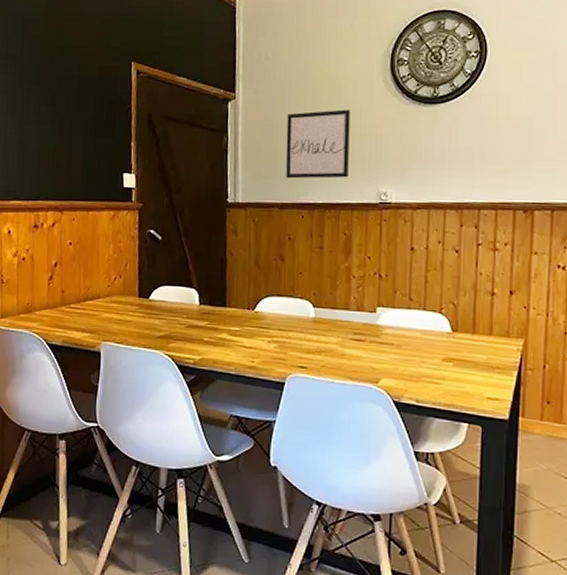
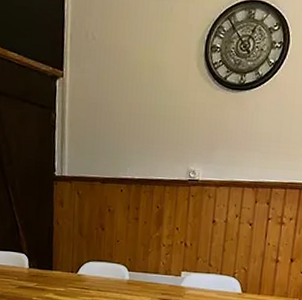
wall art: present [286,109,351,179] -> none [108,91,167,156]

